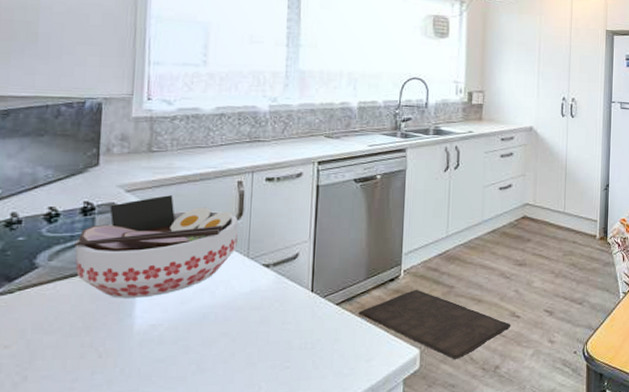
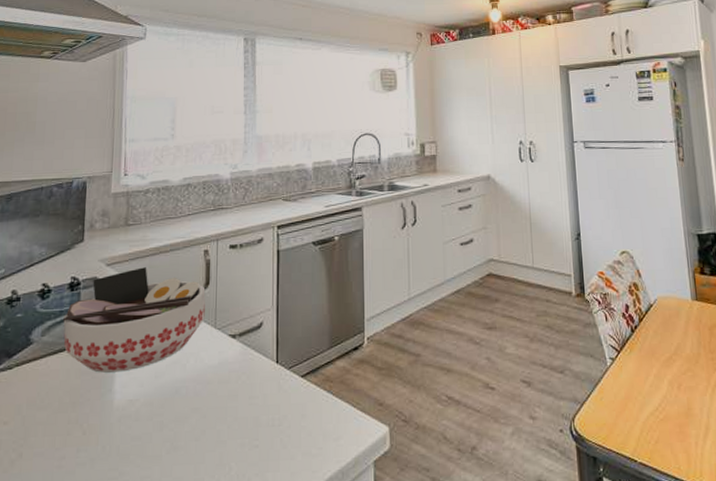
doormat: present [358,289,511,359] -> none [324,358,486,438]

